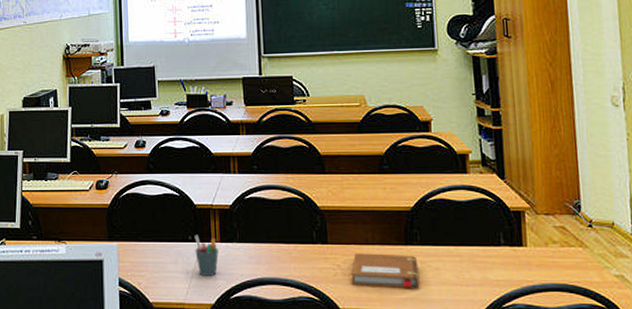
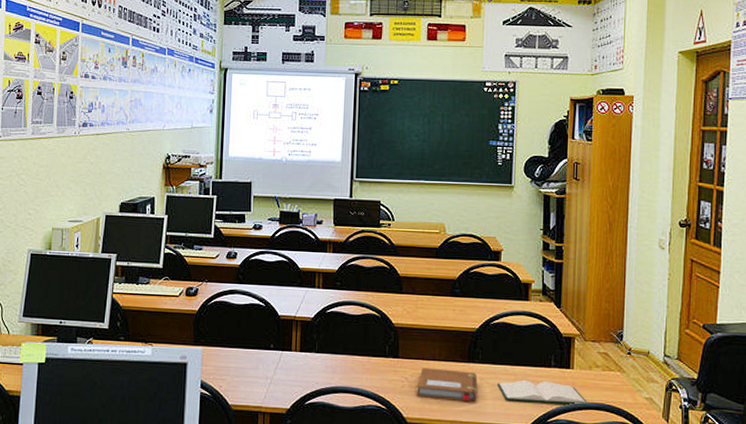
pen holder: present [194,235,219,276] -> none [275,344,297,383]
hardback book: none [441,261,549,287] -> present [498,379,589,406]

